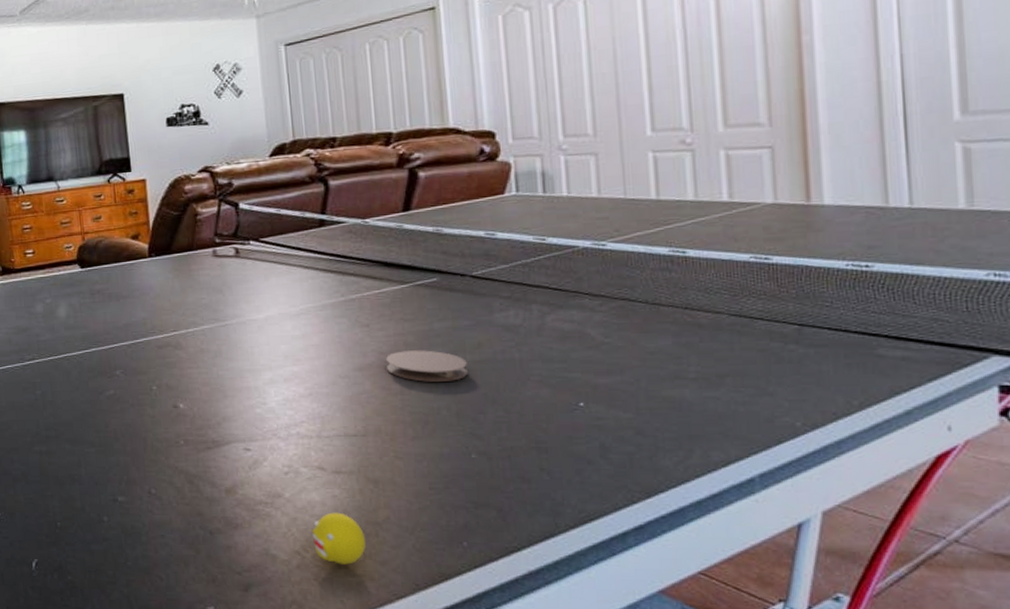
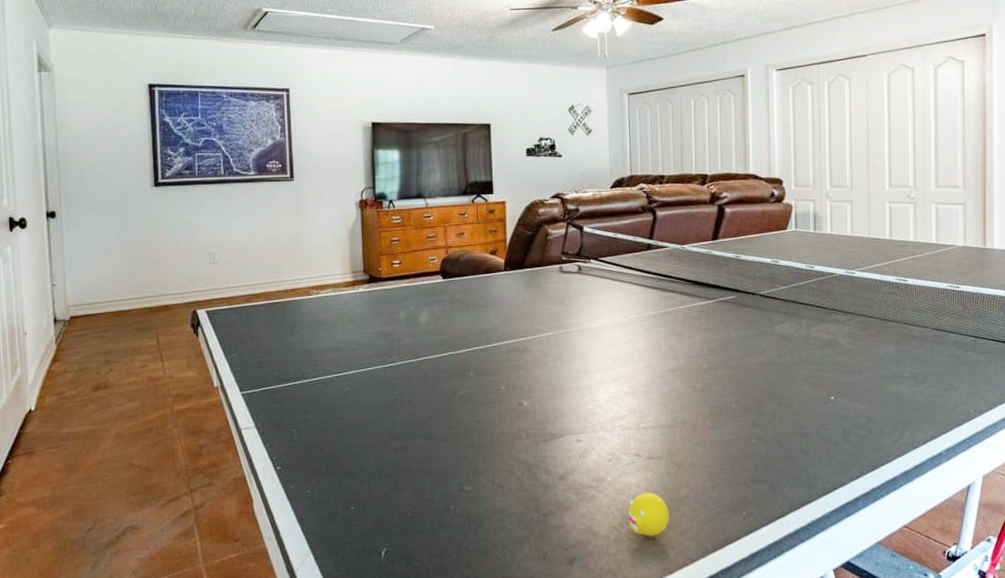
coaster: present [386,350,468,382] -> none [693,355,753,381]

